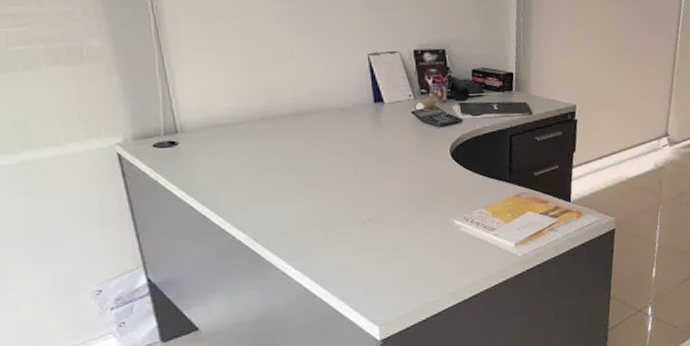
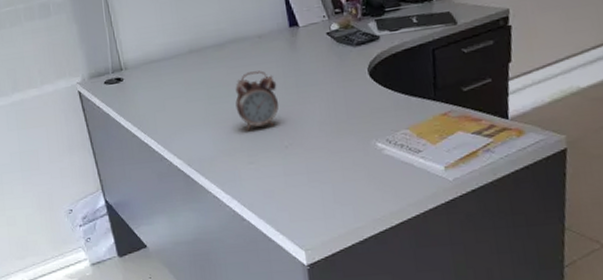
alarm clock: none [312,144,360,205] -> present [235,71,279,131]

